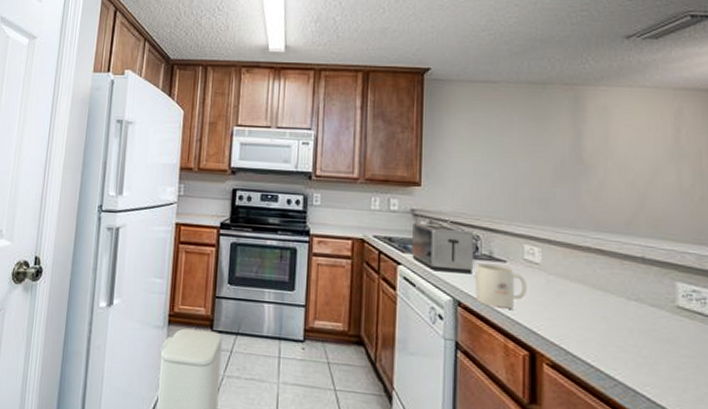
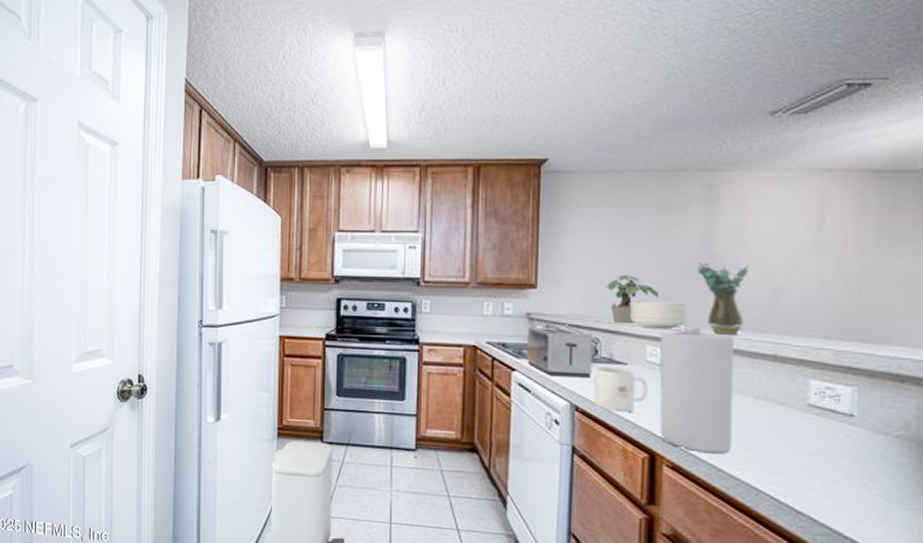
potted plant: none [484,177,533,224] -> present [605,275,659,325]
bowl: none [506,201,561,230] -> present [629,301,688,329]
paper towel holder: none [536,227,607,353] -> present [659,327,735,454]
vase: none [569,167,615,237] -> present [698,262,749,335]

